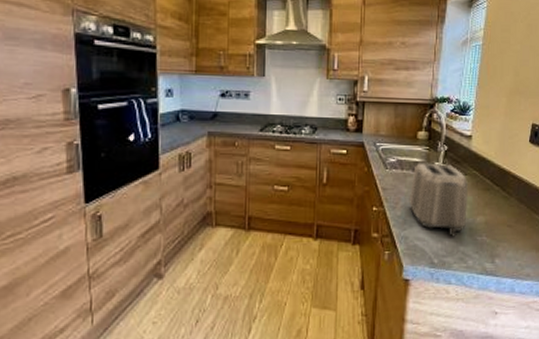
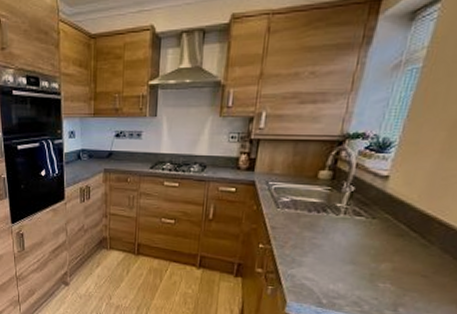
toaster: present [409,163,469,237] -> none [299,203,377,281]

